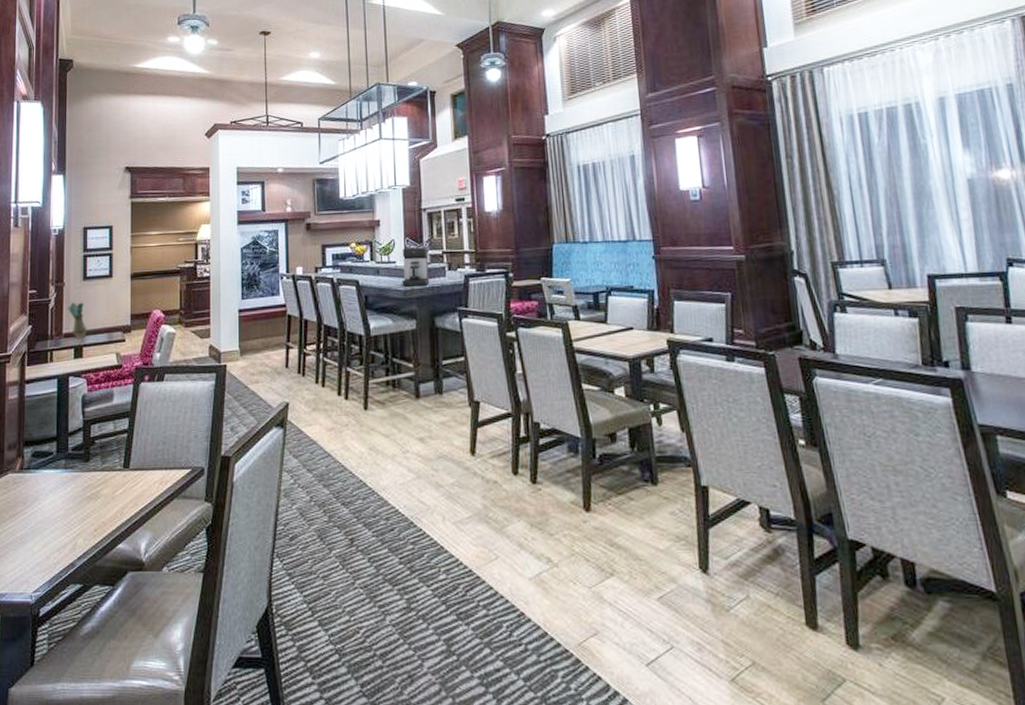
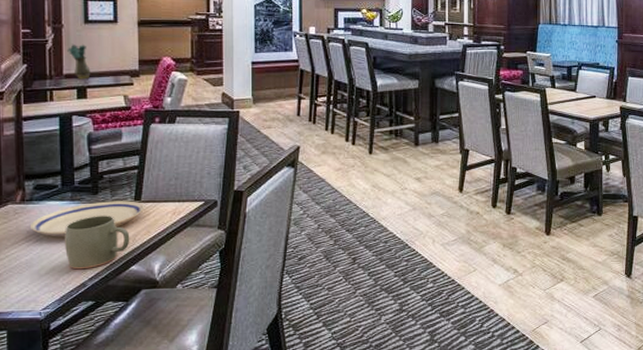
plate: none [26,468,132,510] -> present [29,201,144,237]
mug: none [56,485,118,547] -> present [64,216,130,270]
coffee maker: present [402,246,430,287] -> none [407,17,432,53]

